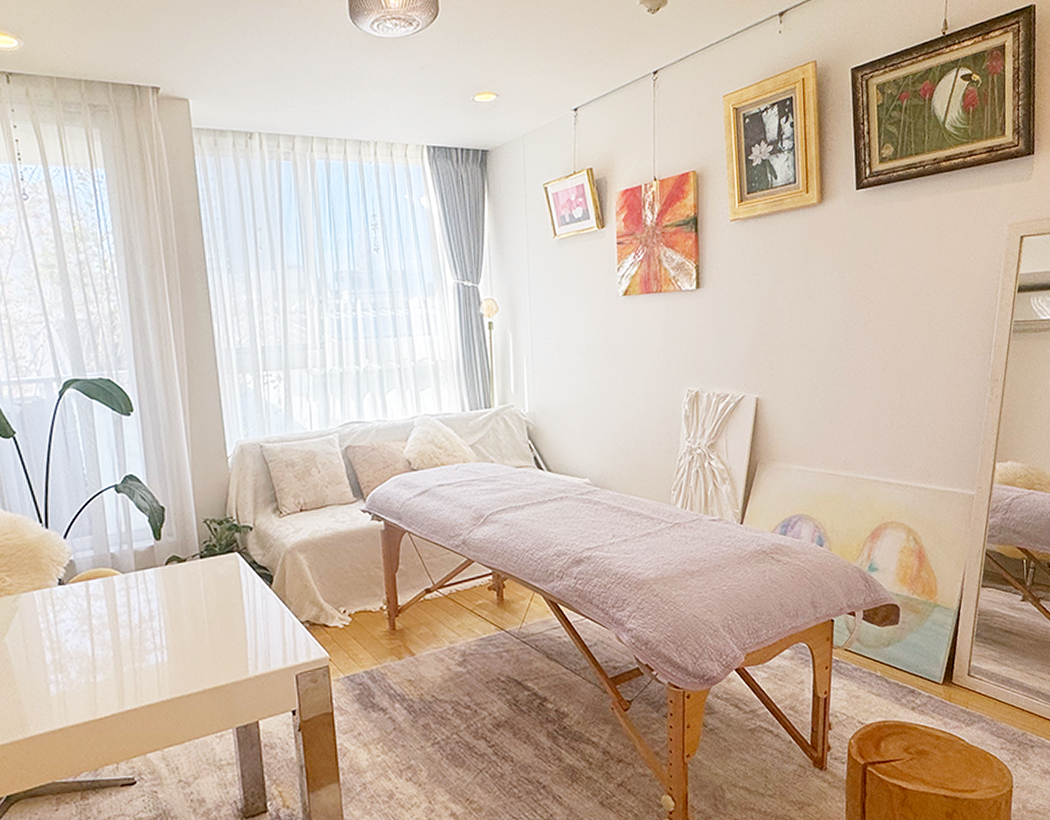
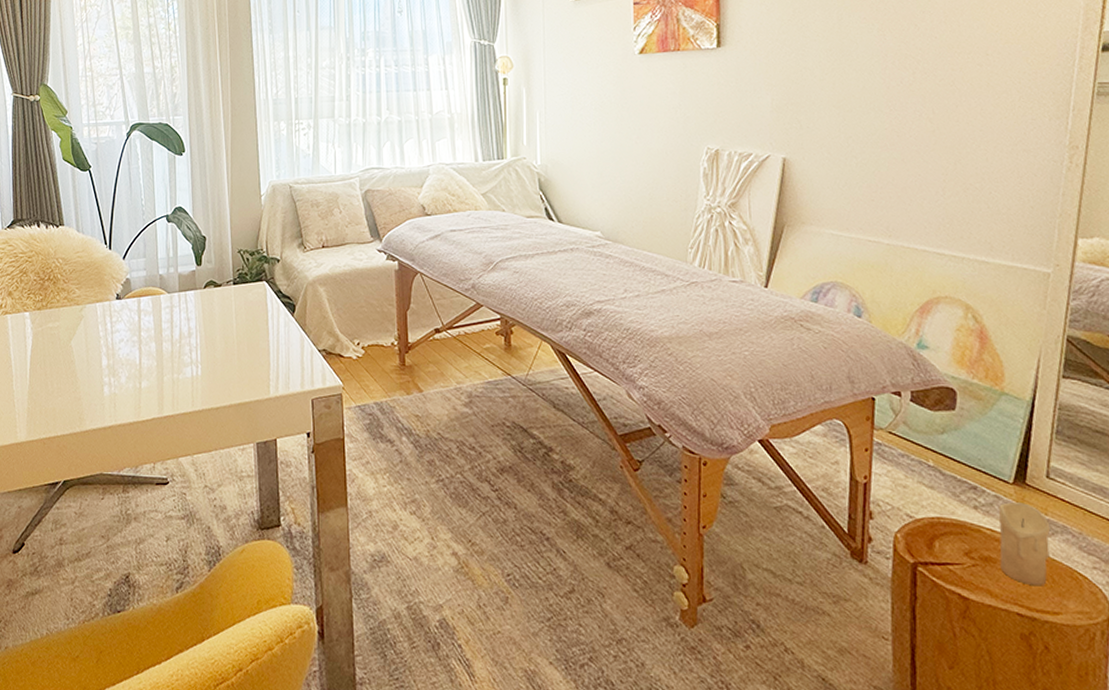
candle: none [931,700,970,771] -> present [999,502,1051,587]

